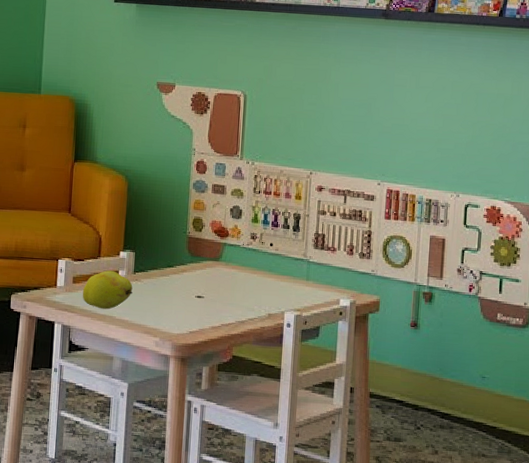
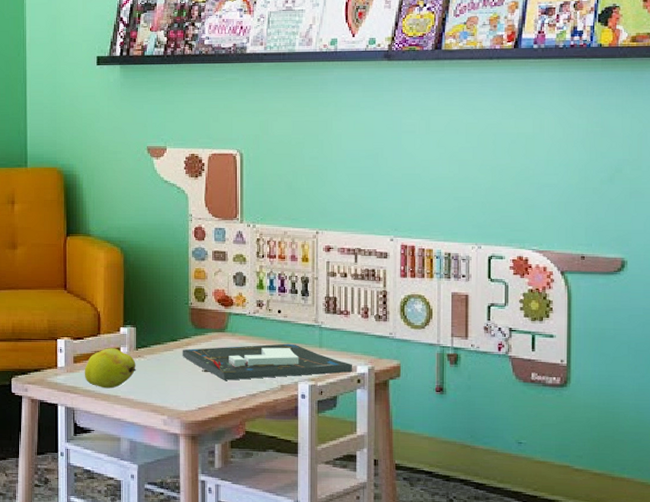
board game: none [177,275,336,307] -> present [182,343,353,380]

